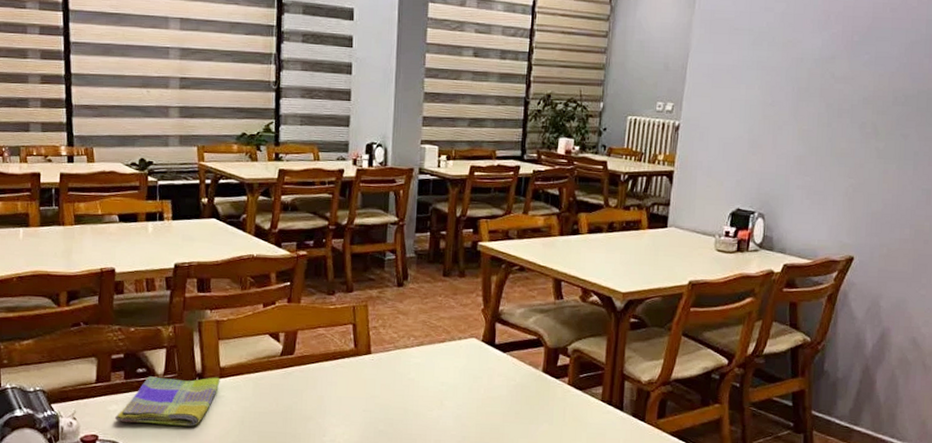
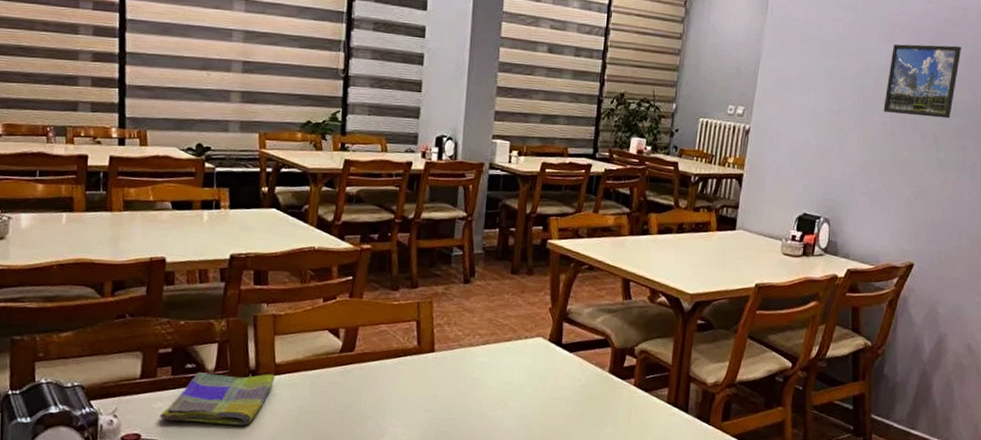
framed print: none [818,31,901,107] -> present [883,44,961,119]

